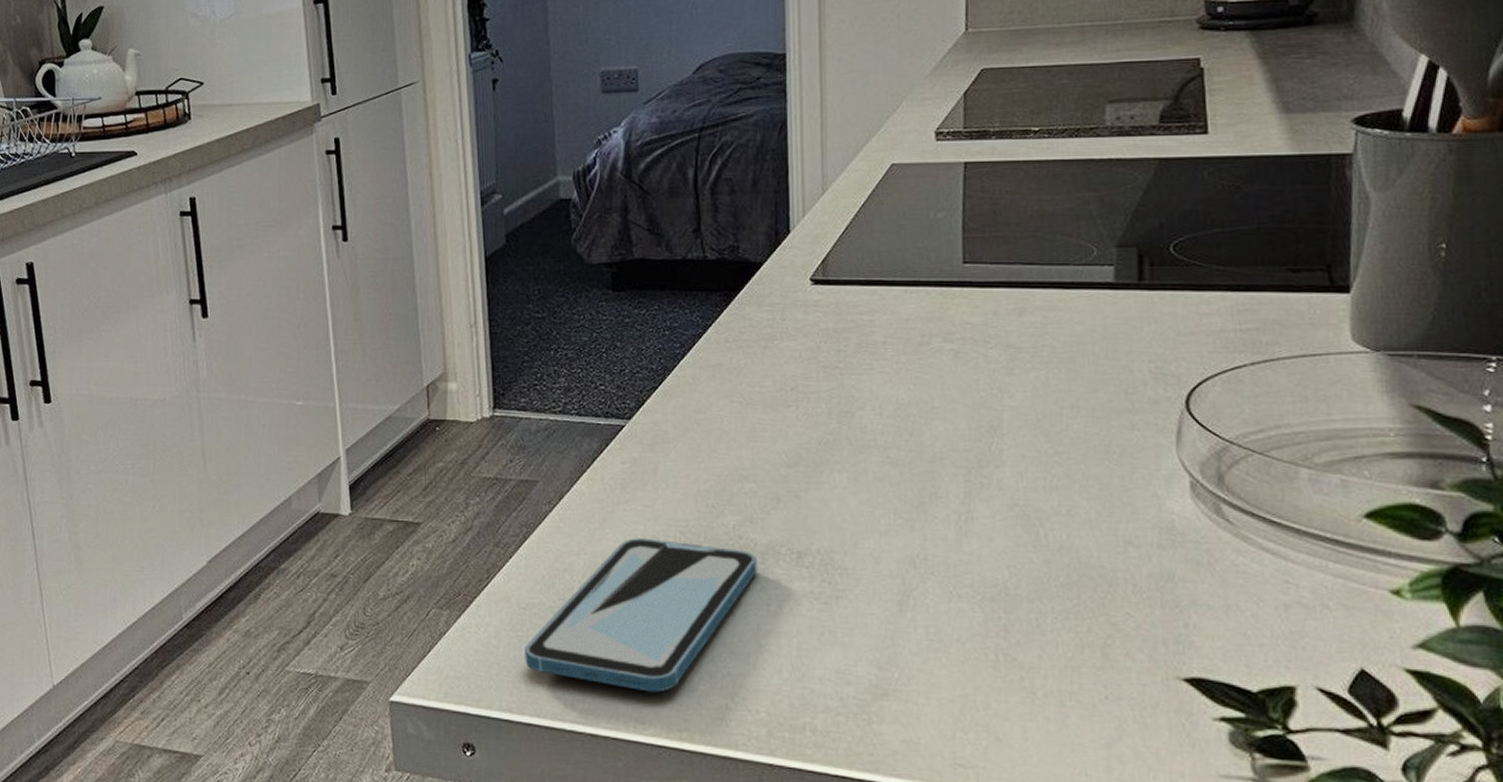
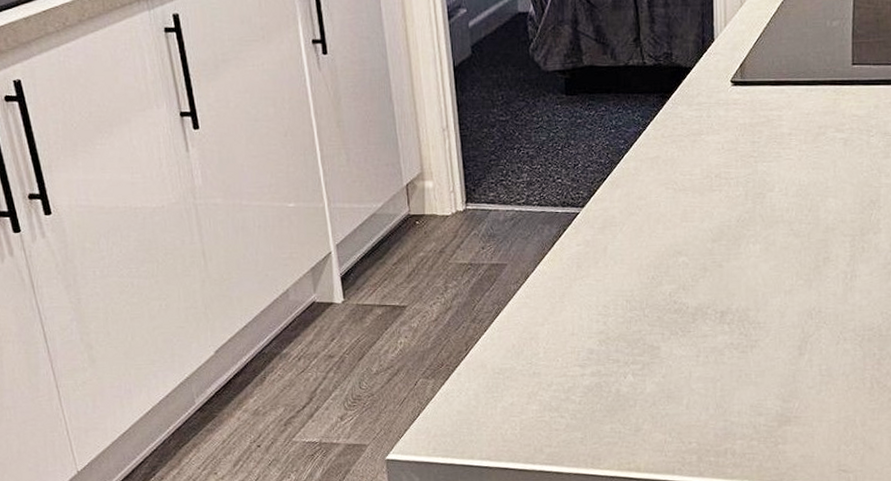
smartphone: present [525,538,758,693] -> none [500,308,689,434]

